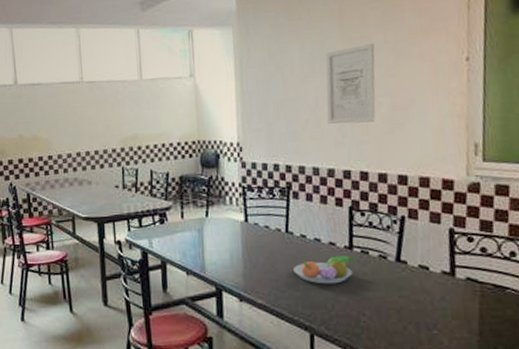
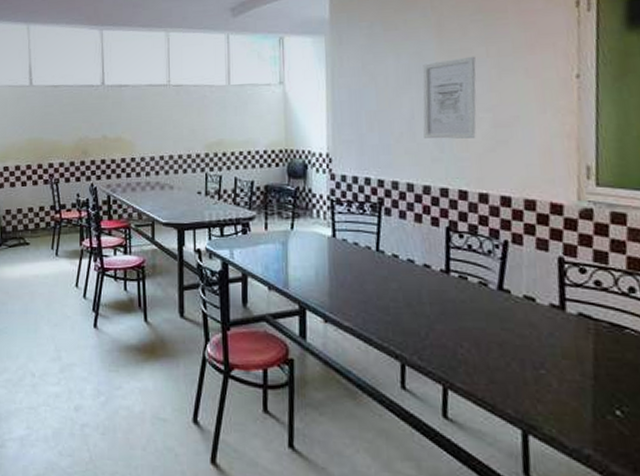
fruit bowl: present [293,256,356,284] -> none [384,280,453,310]

